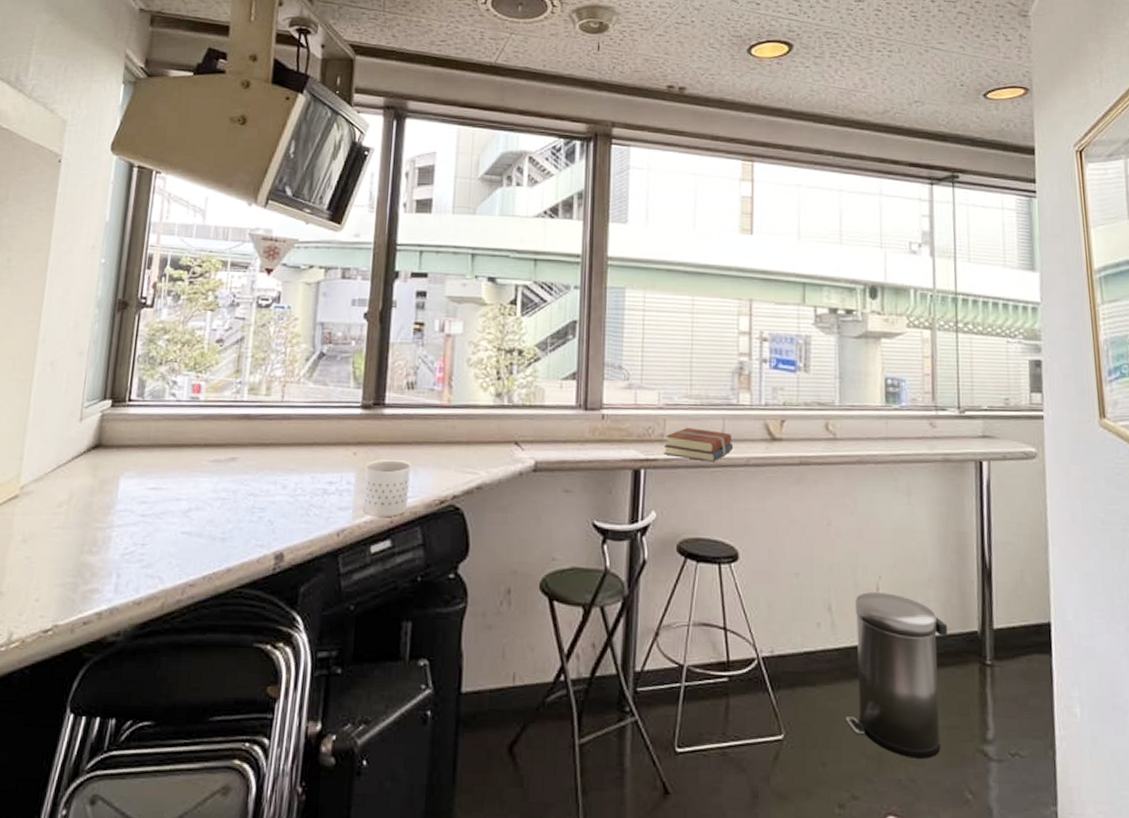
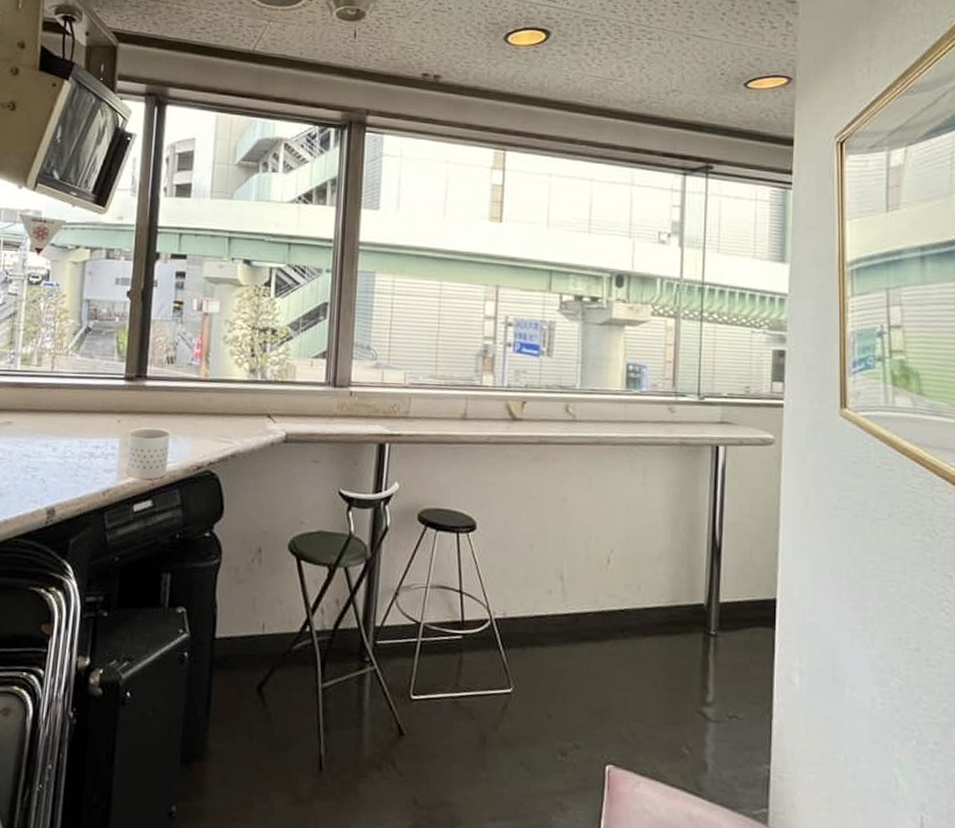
books: present [664,428,734,462] -> none [409,406,476,439]
pedal bin: present [845,592,949,759] -> none [571,564,675,717]

